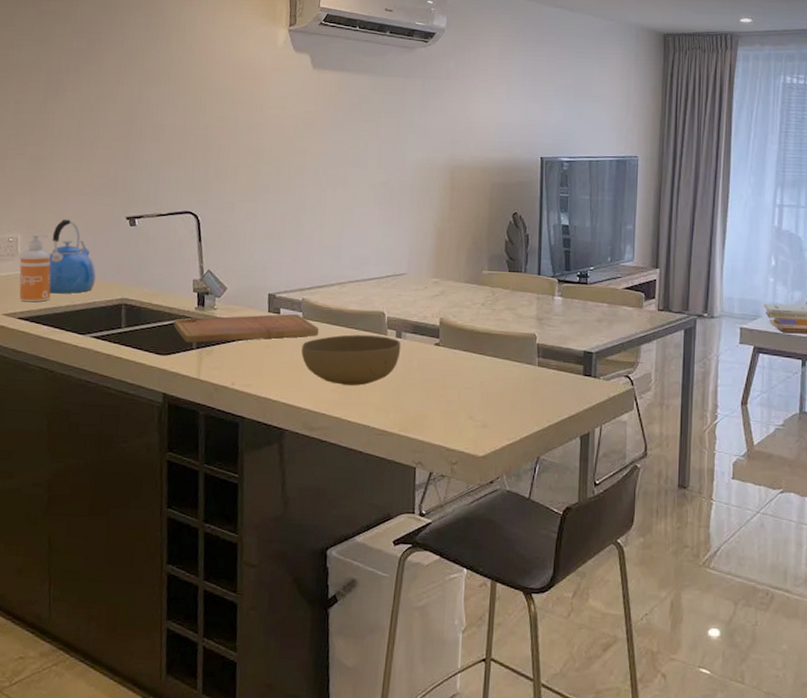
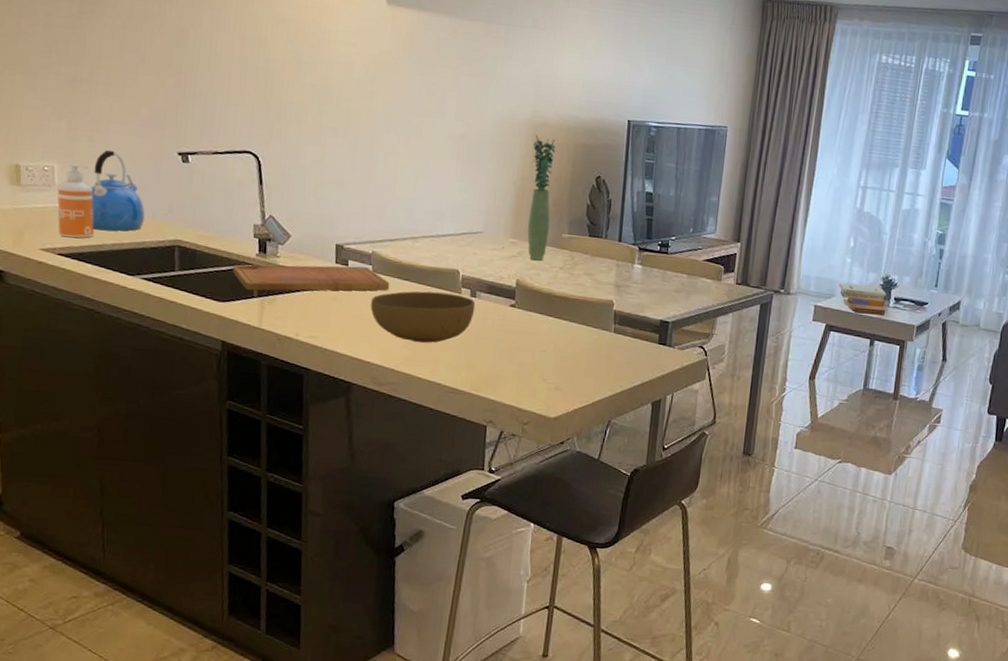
vase: none [448,177,472,300] -> present [527,135,556,262]

